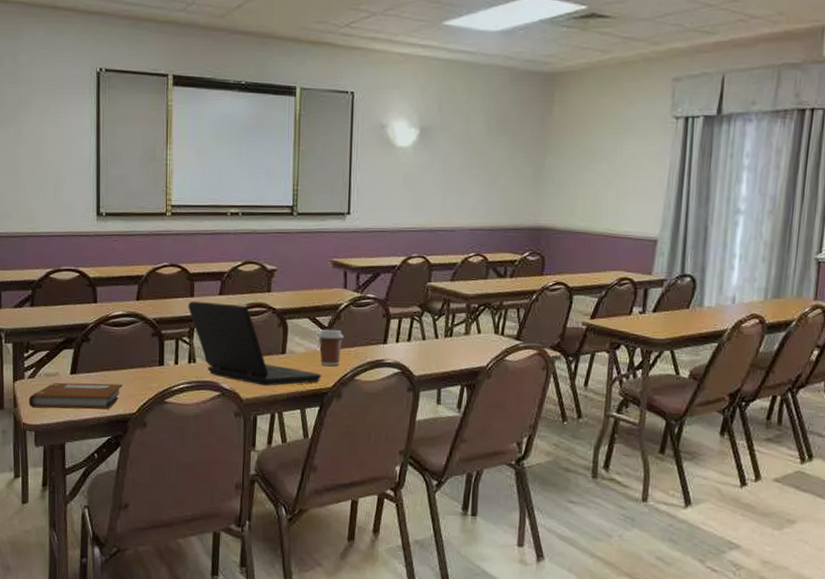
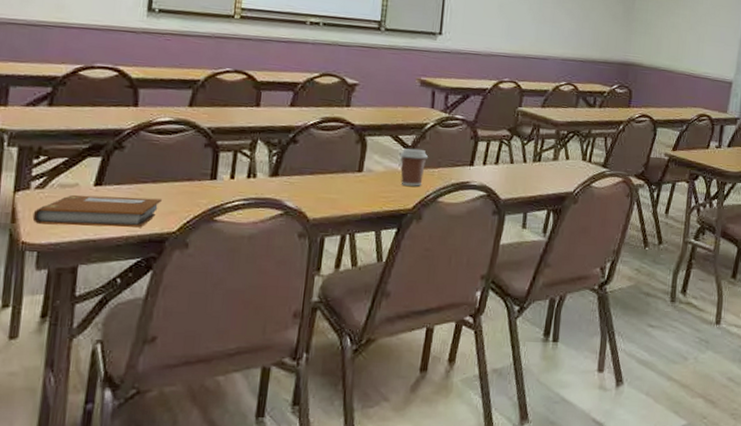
laptop: present [188,301,322,386] -> none [252,111,402,206]

